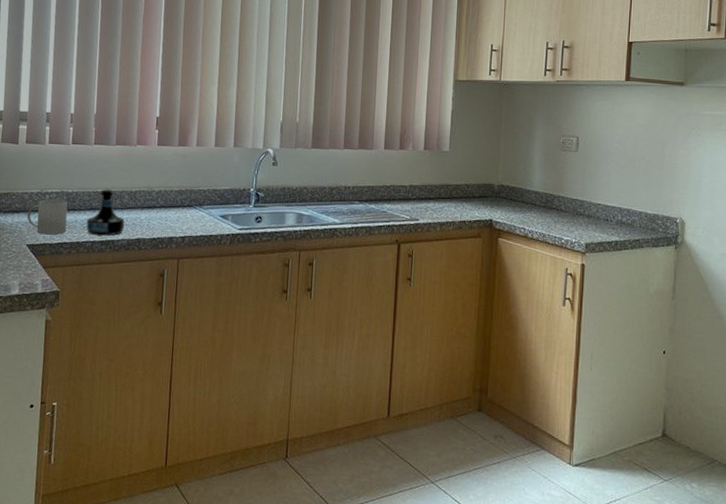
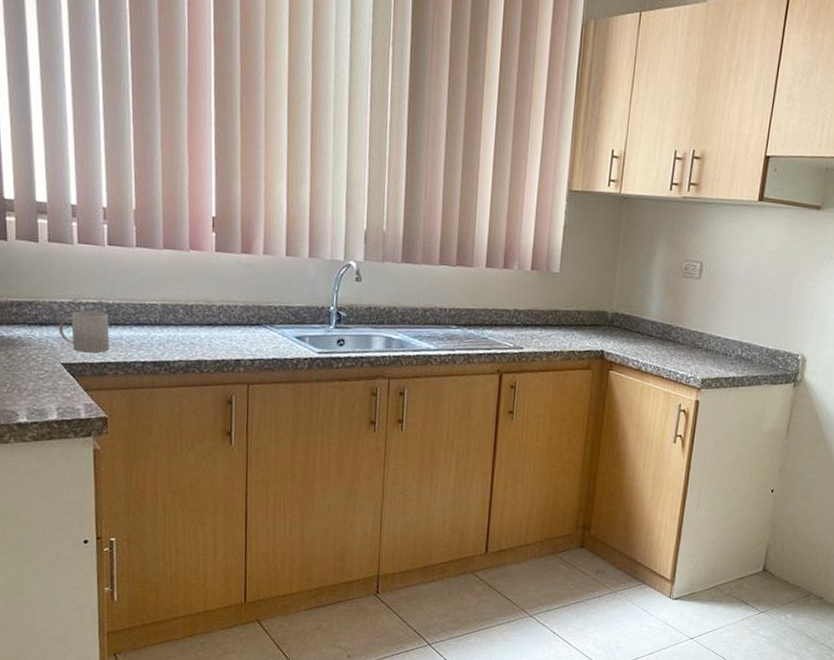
tequila bottle: present [86,189,125,236] -> none [134,301,181,356]

